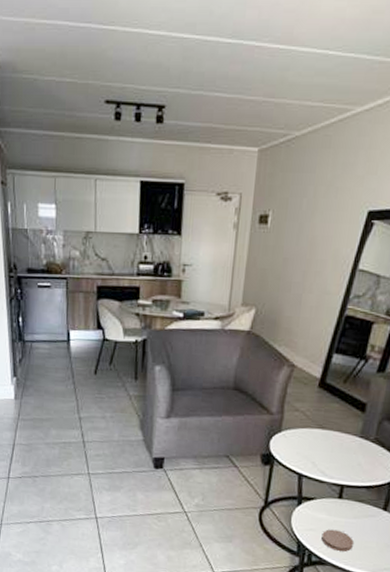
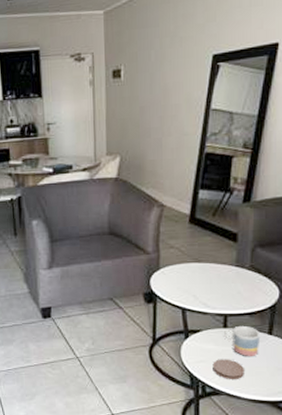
mug: none [337,498,375,531] -> present [223,325,261,357]

